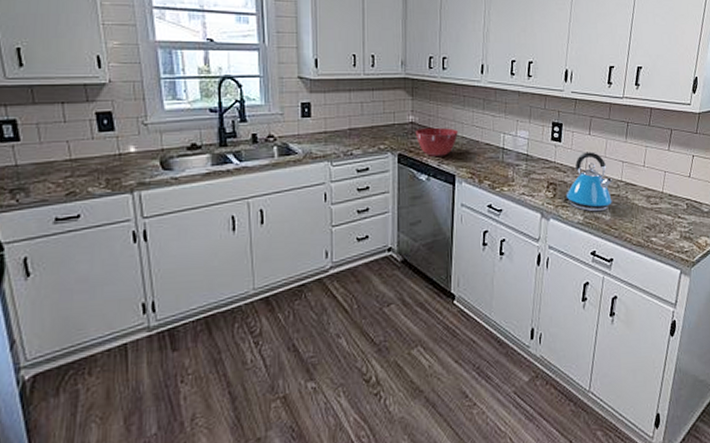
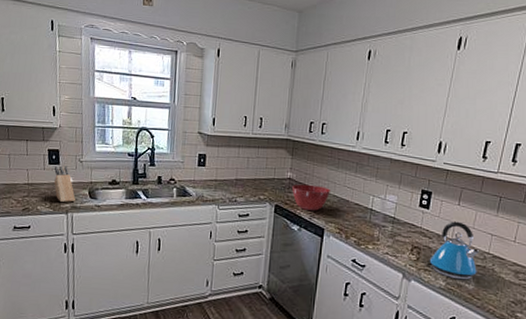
knife block: none [108,131,142,178] -> present [54,165,75,202]

